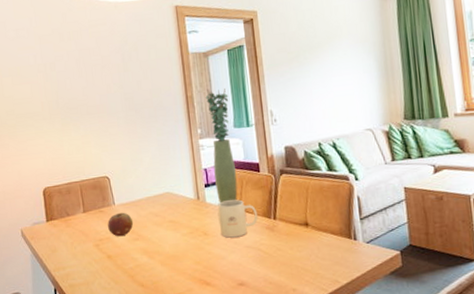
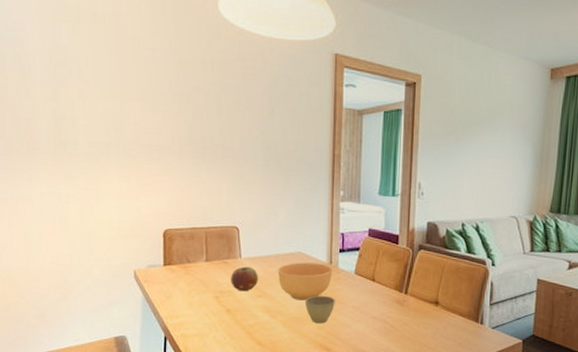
bowl: none [149,200,201,239] -> present [277,262,332,301]
cup: none [179,231,208,259] -> present [304,295,335,324]
vase: present [205,88,238,204] -> none [351,149,378,271]
mug: present [217,199,258,238] -> none [348,269,390,307]

